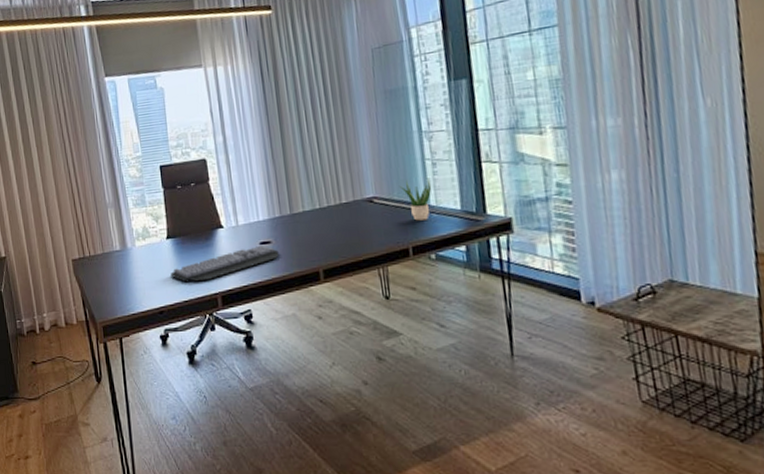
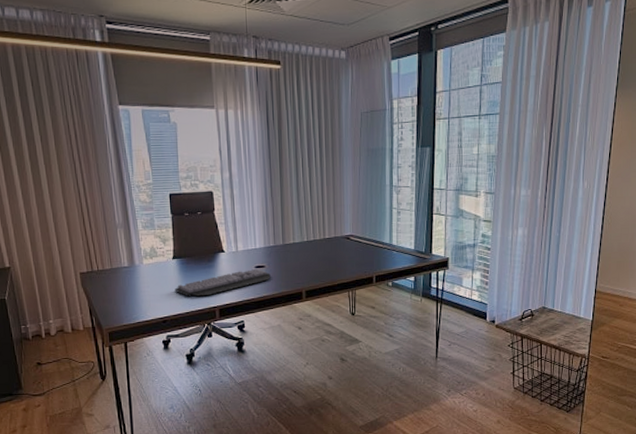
potted plant: present [399,178,432,221] -> none [371,223,395,256]

